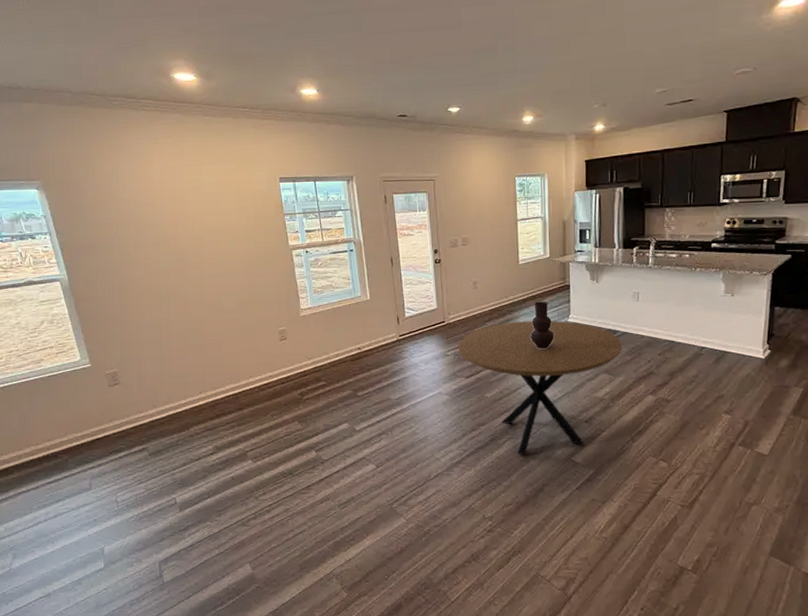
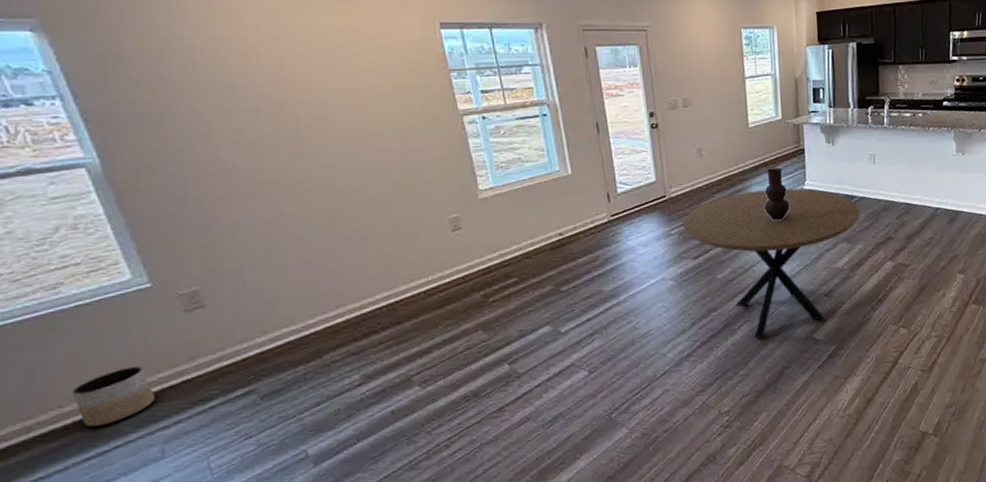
planter: none [44,421,88,461] -> present [72,365,155,427]

